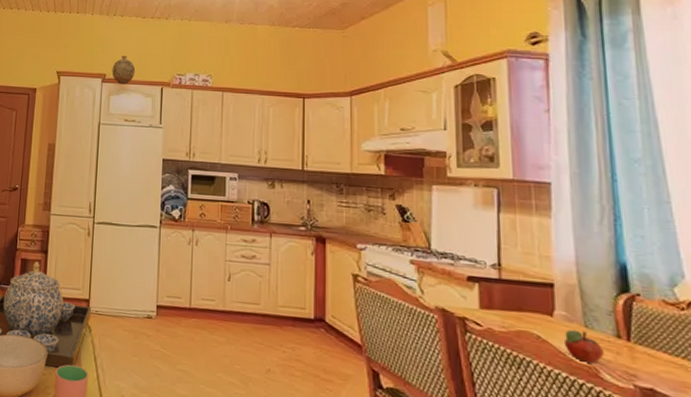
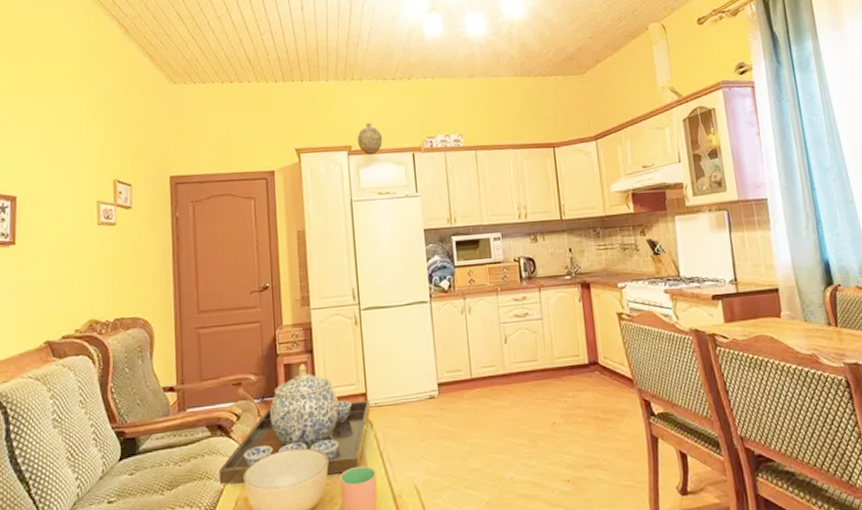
fruit: present [563,329,605,363] -> none [790,325,821,352]

